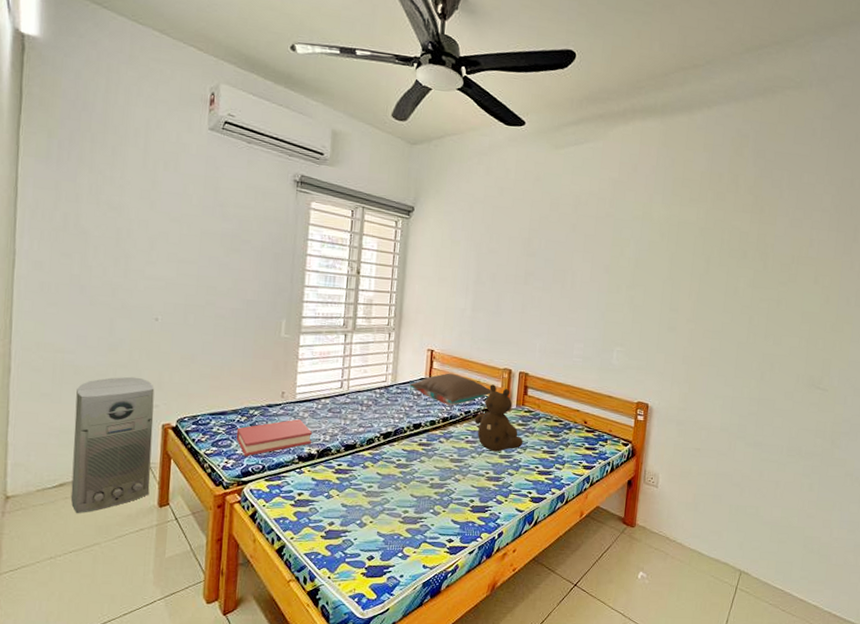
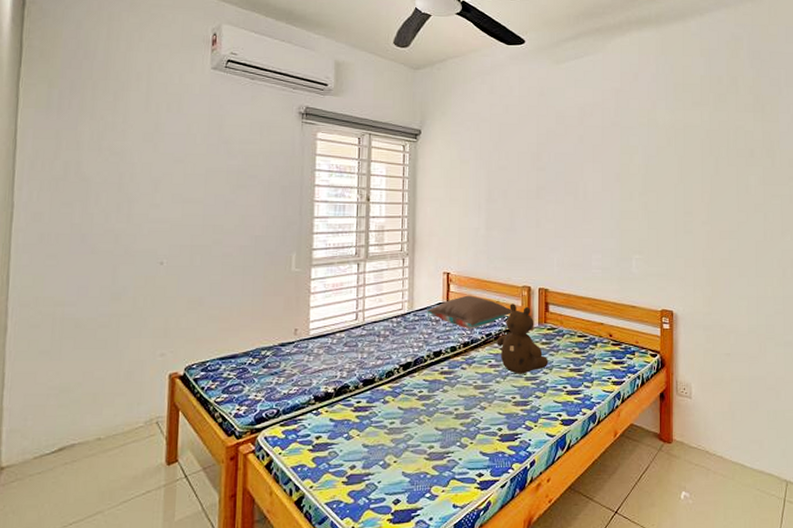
air purifier: present [70,376,155,514] -> none [71,325,161,481]
hardback book: present [236,419,312,457] -> none [248,357,328,402]

